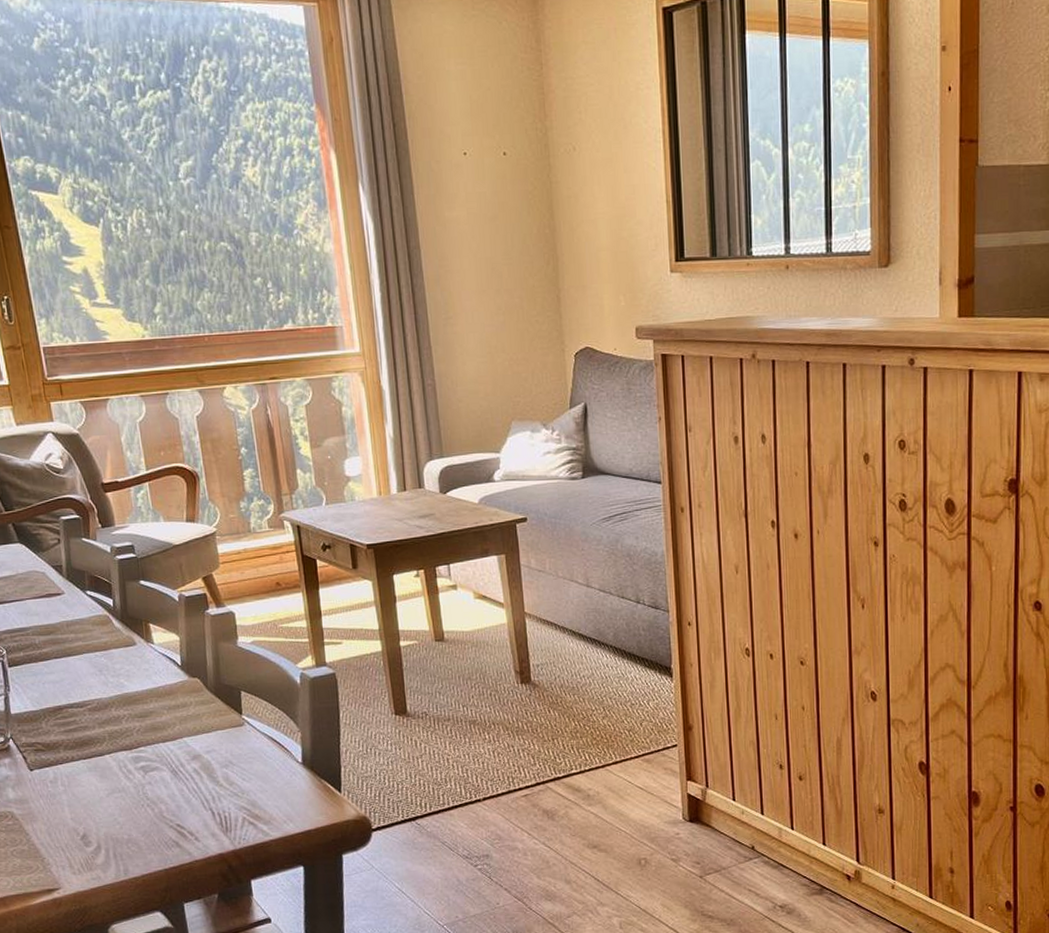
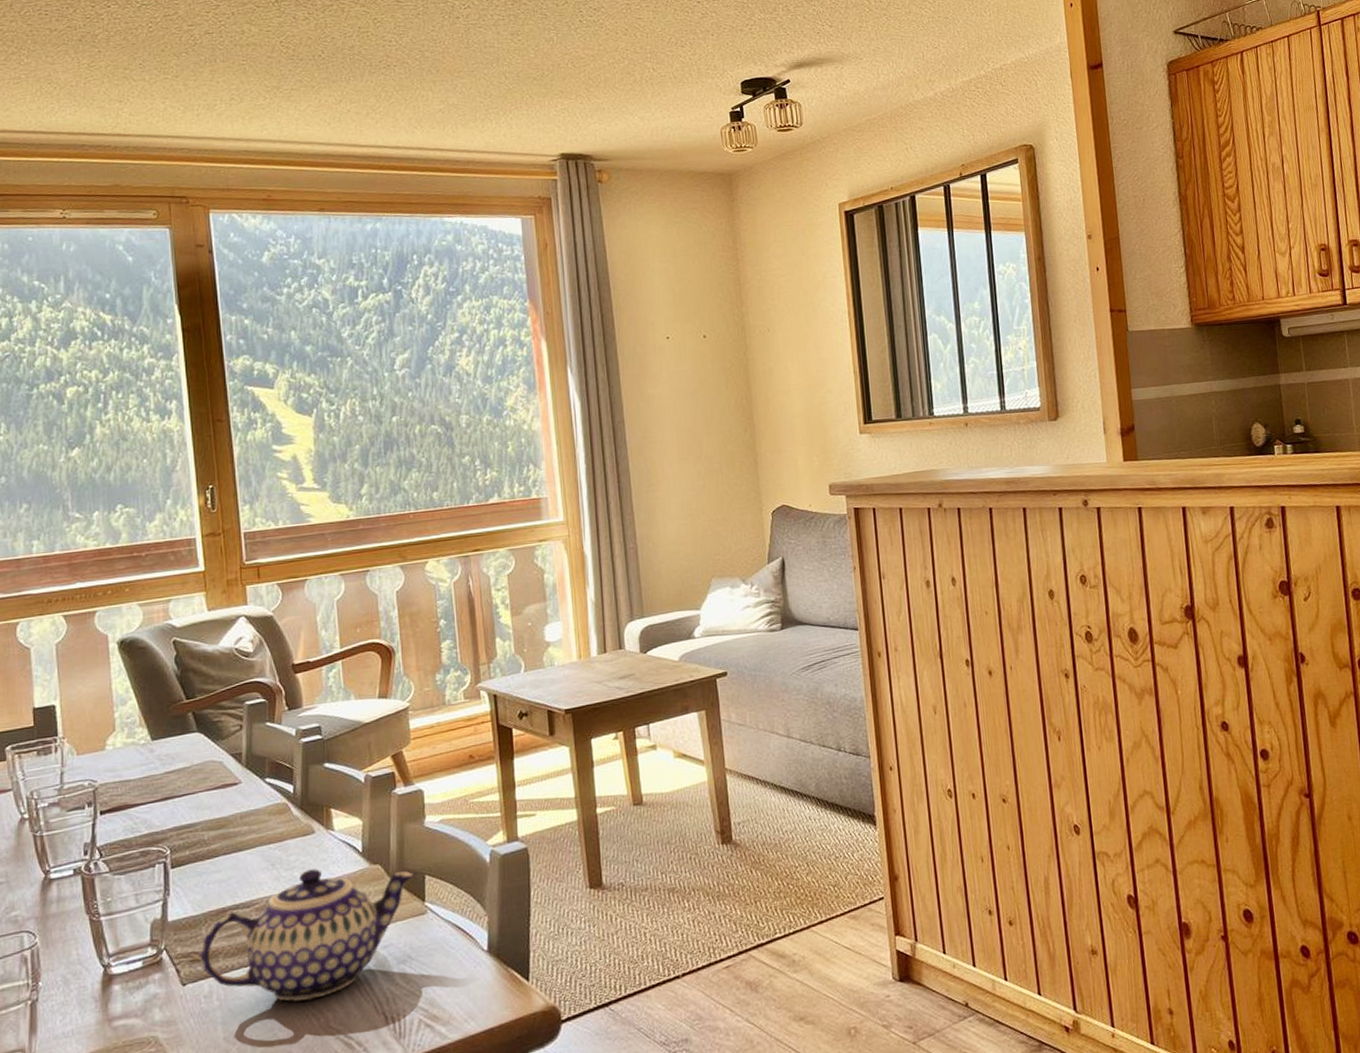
teapot: none [42,677,233,793] -> present [200,868,416,1002]

